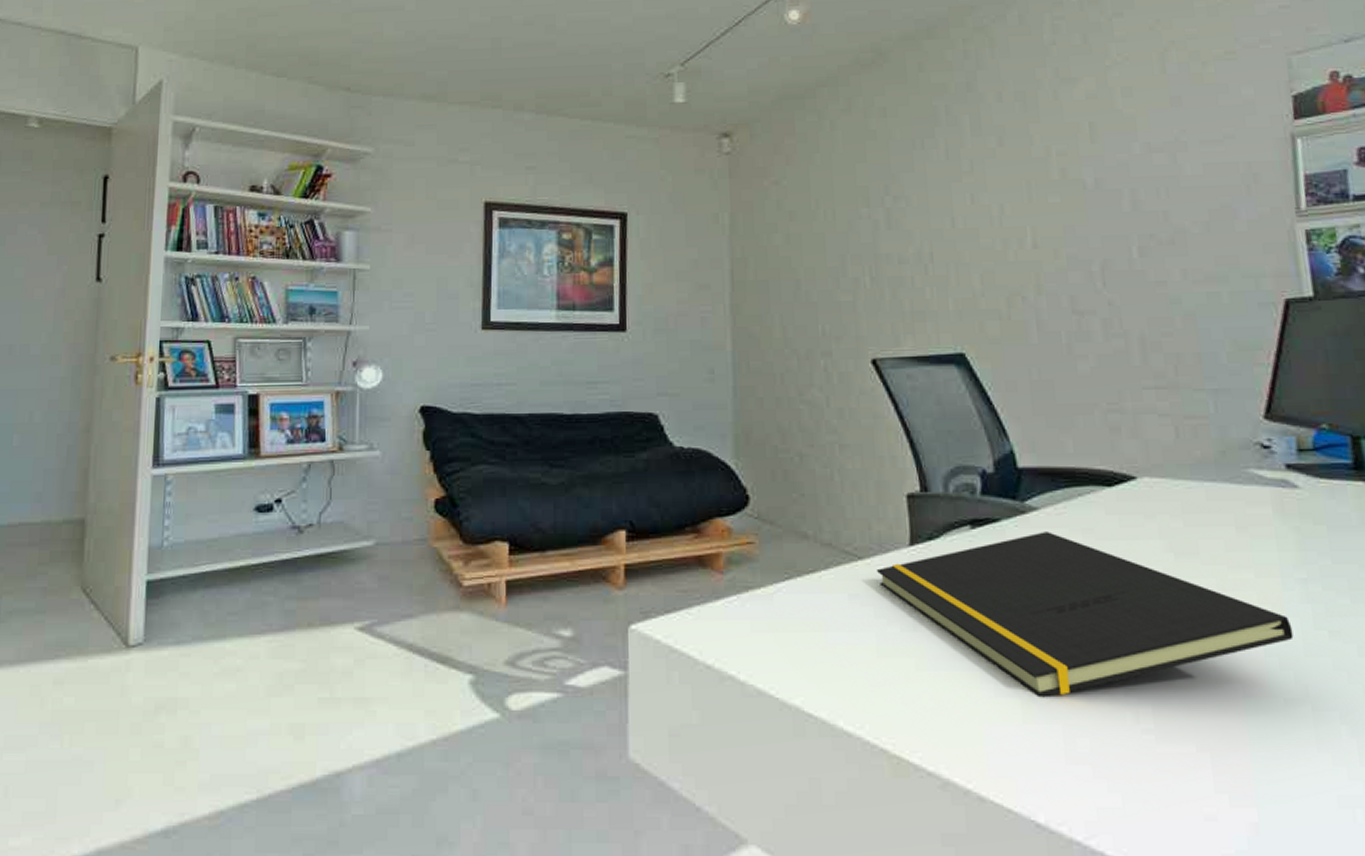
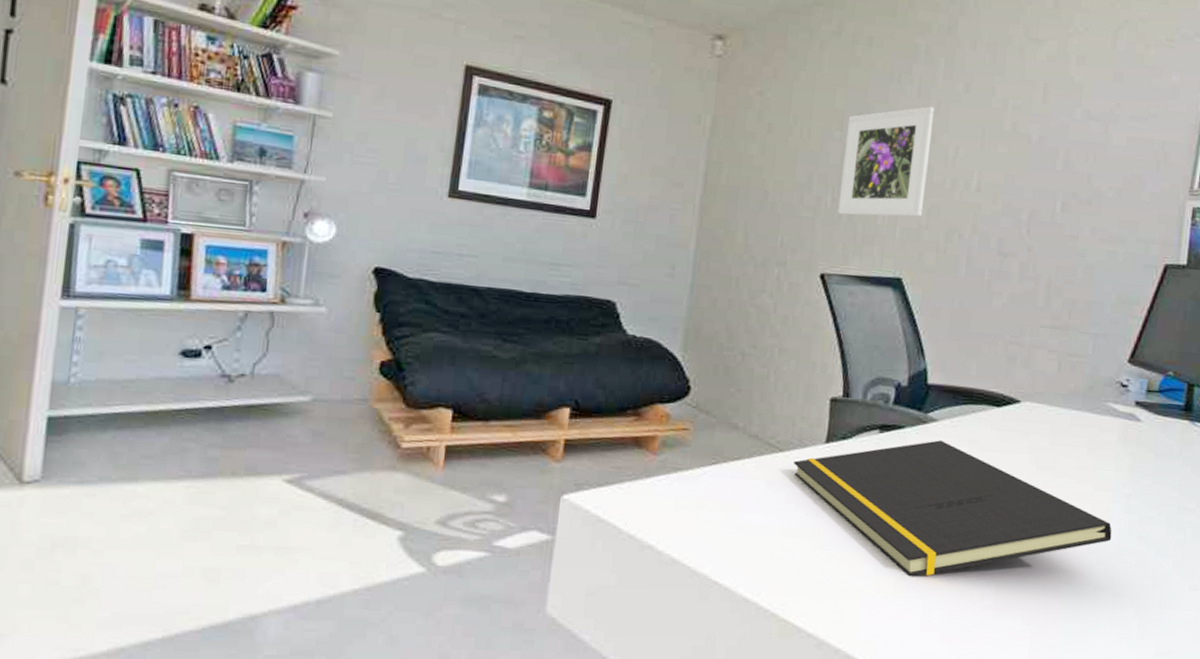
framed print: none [873,167,975,294] -> present [838,106,935,217]

